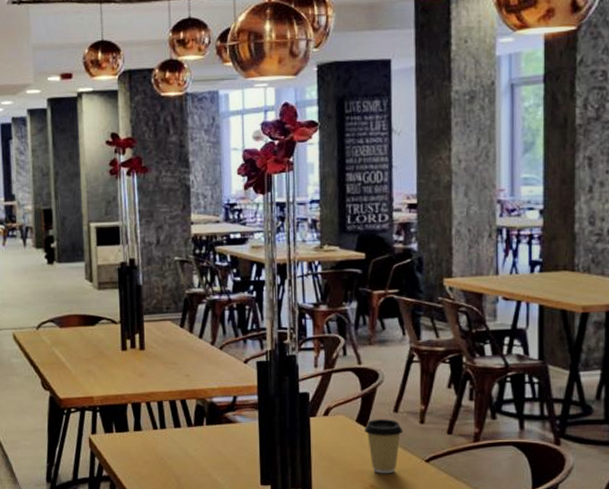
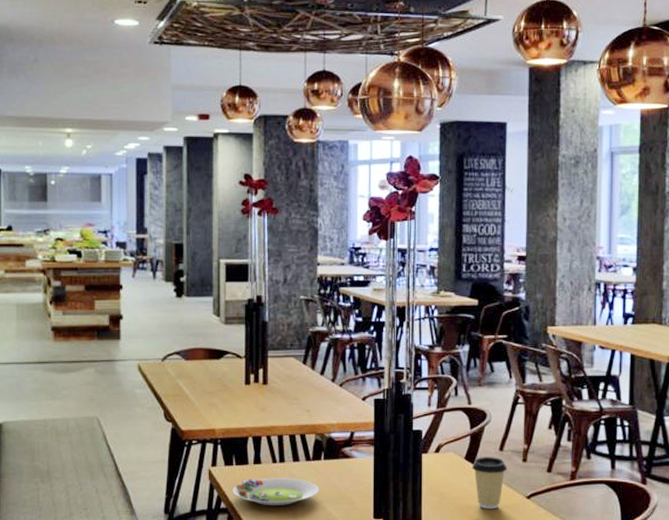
salad plate: none [113,444,203,472] -> present [232,477,320,505]

